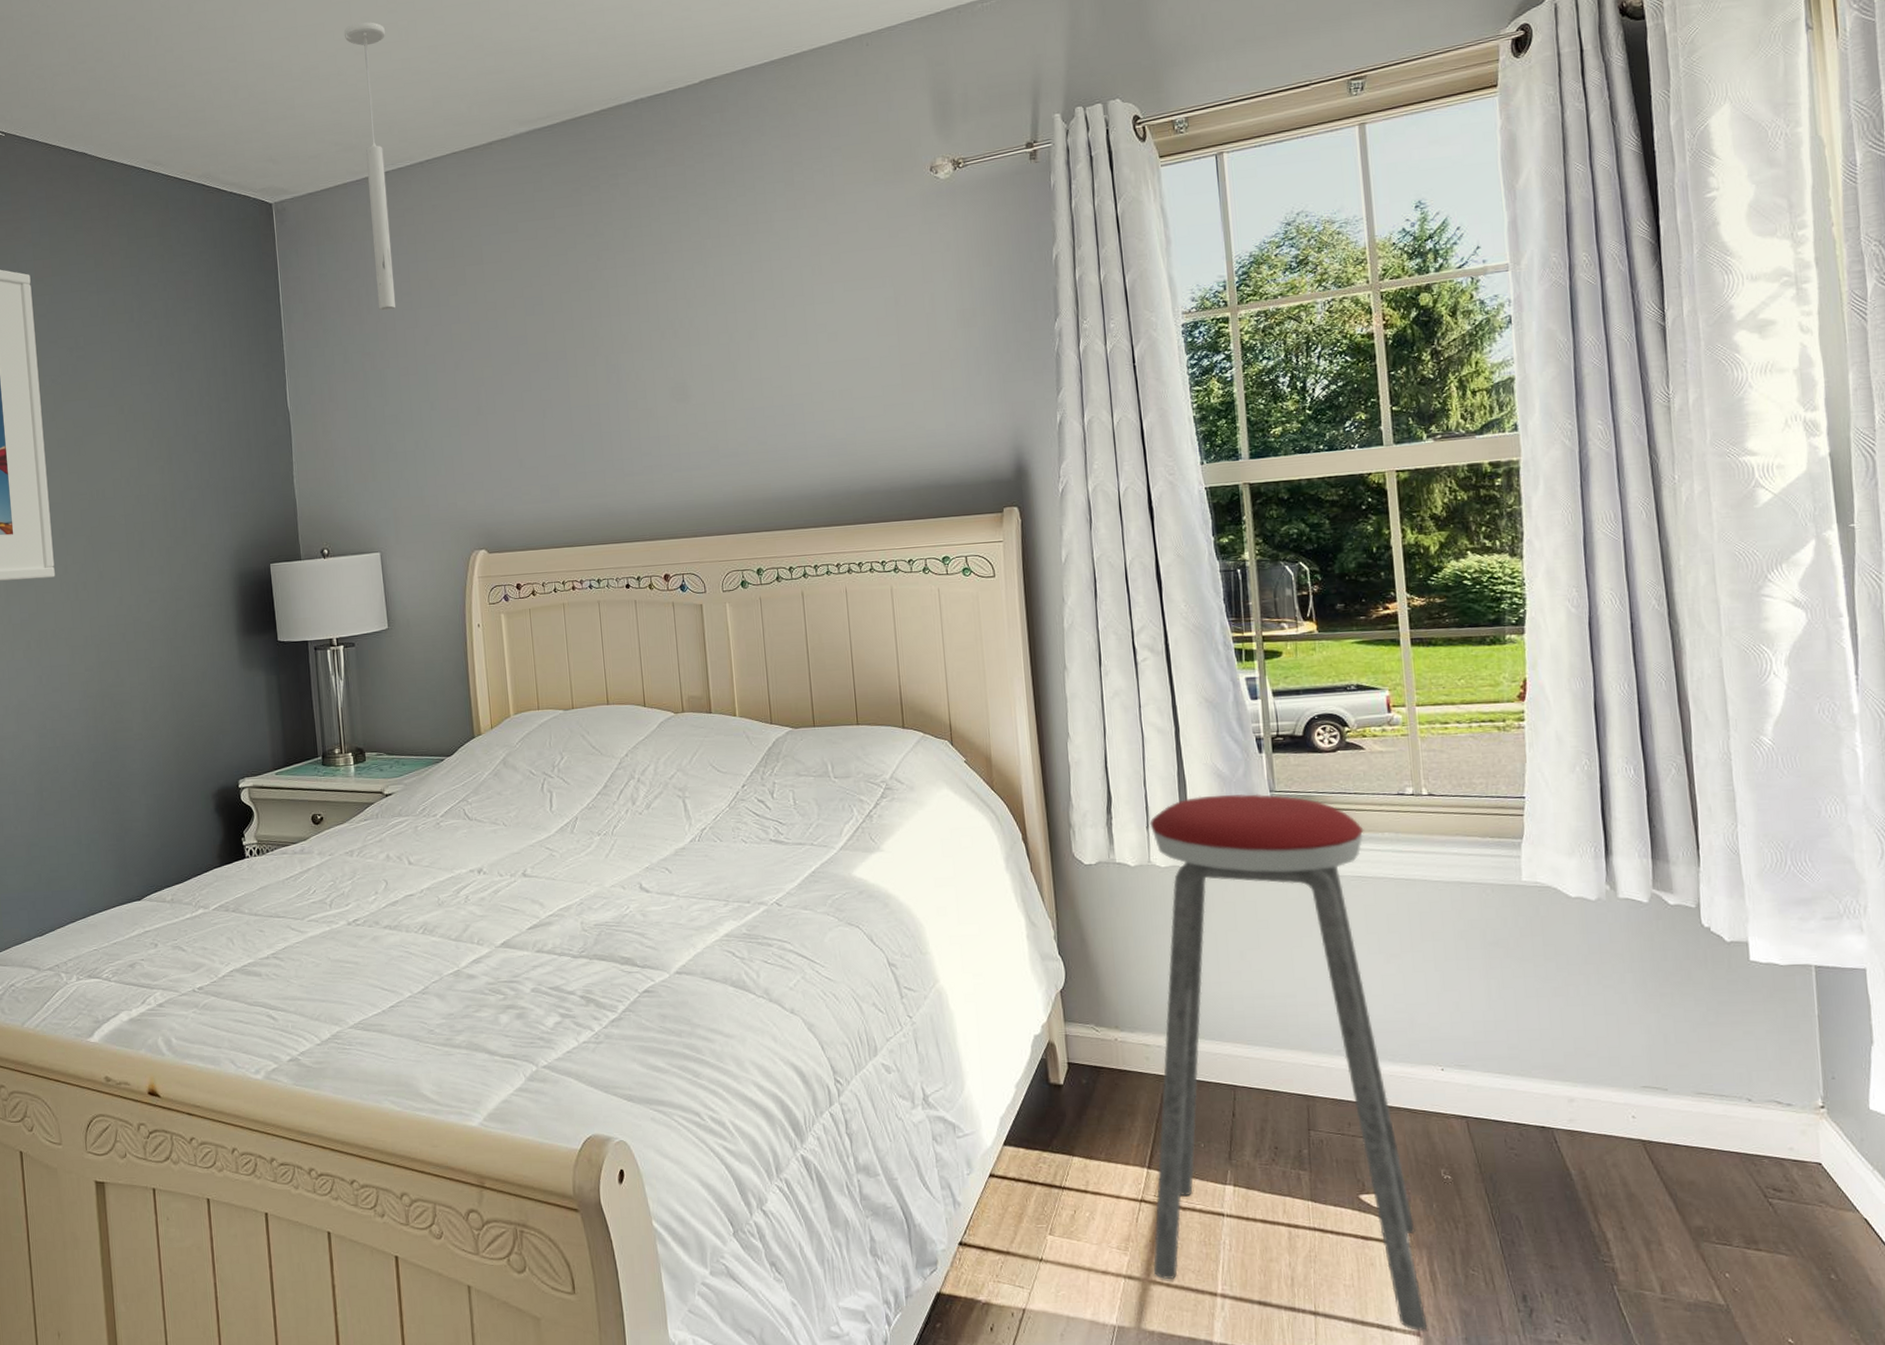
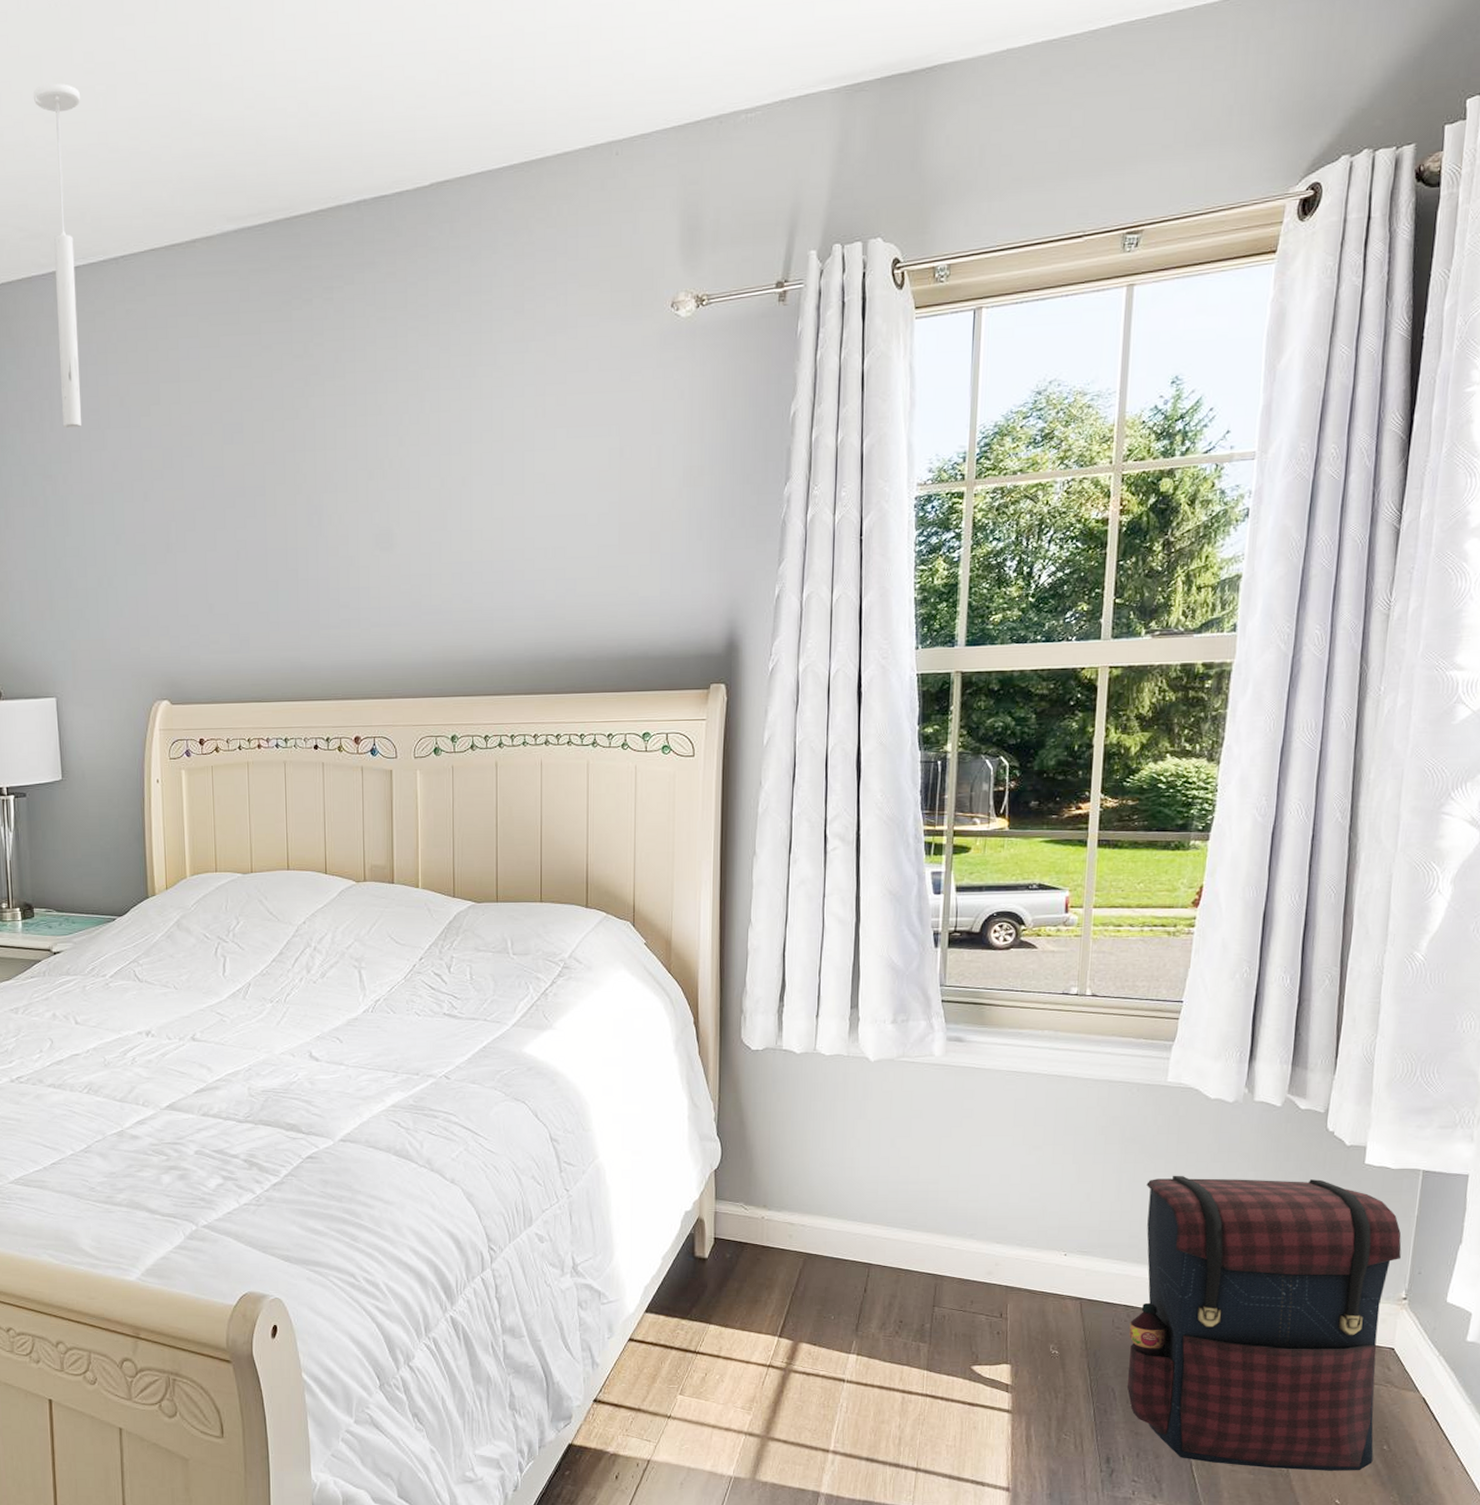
music stool: present [1149,793,1428,1332] -> none [773,987,1025,1487]
satchel: none [1518,979,1822,1306] -> present [1127,1175,1402,1471]

